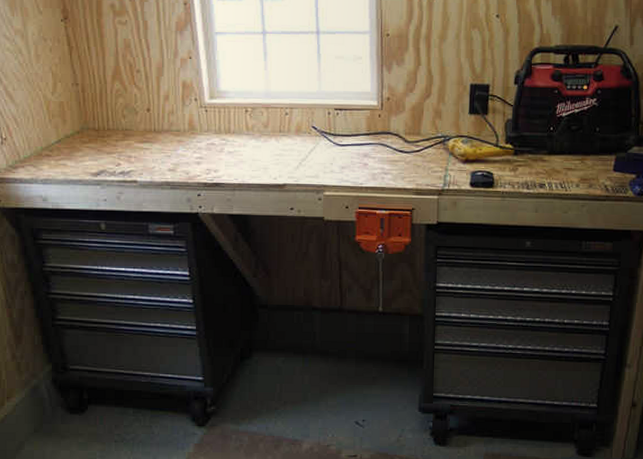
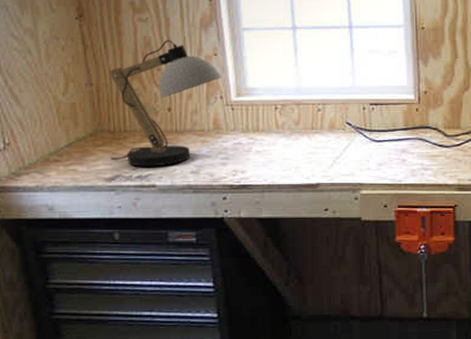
desk lamp: none [92,43,196,164] -> present [108,40,222,167]

